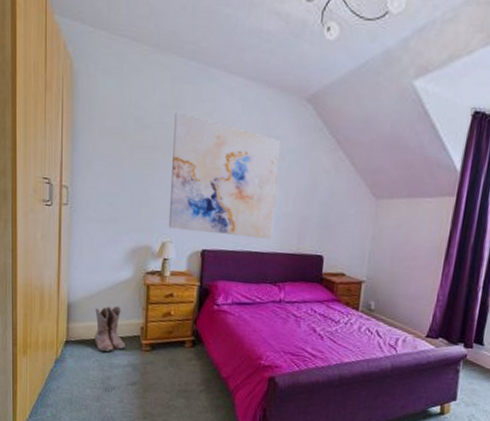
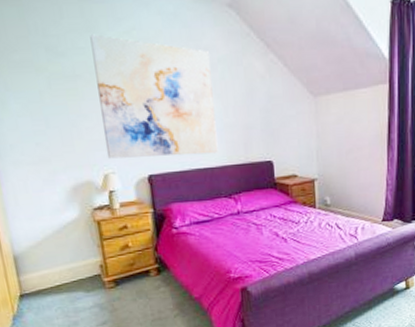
boots: present [95,306,125,352] -> none [45,248,87,298]

